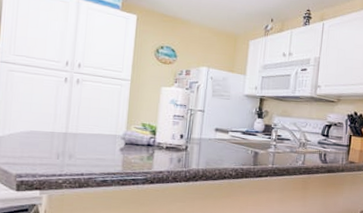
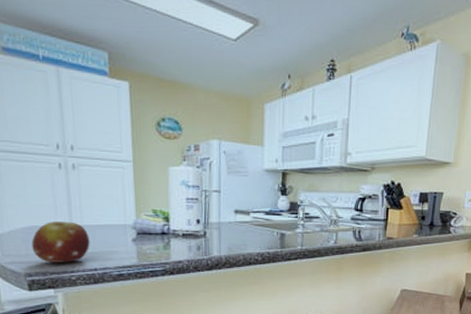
fruit: none [27,128,82,167] -> present [31,222,90,263]

